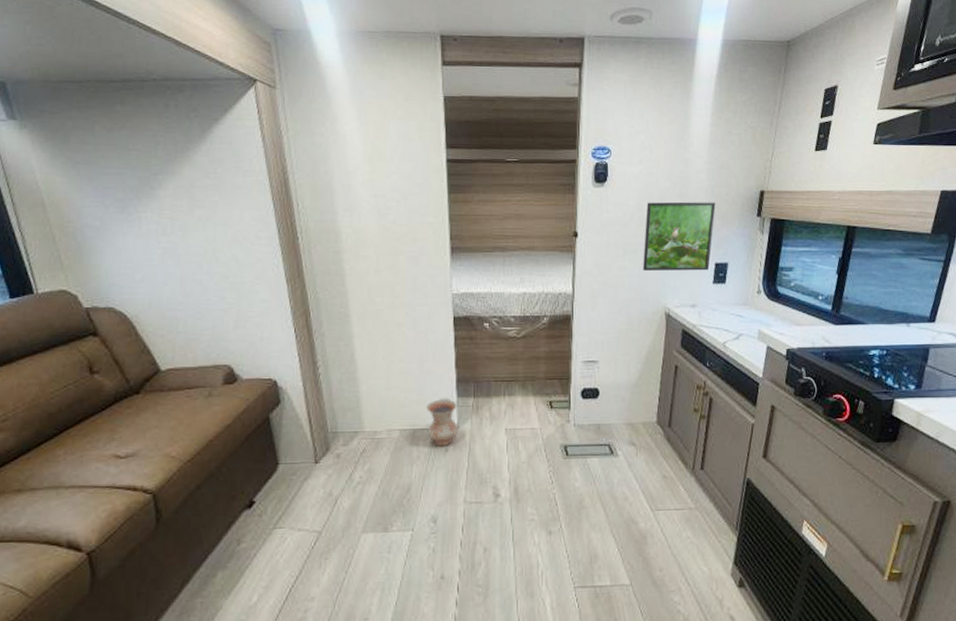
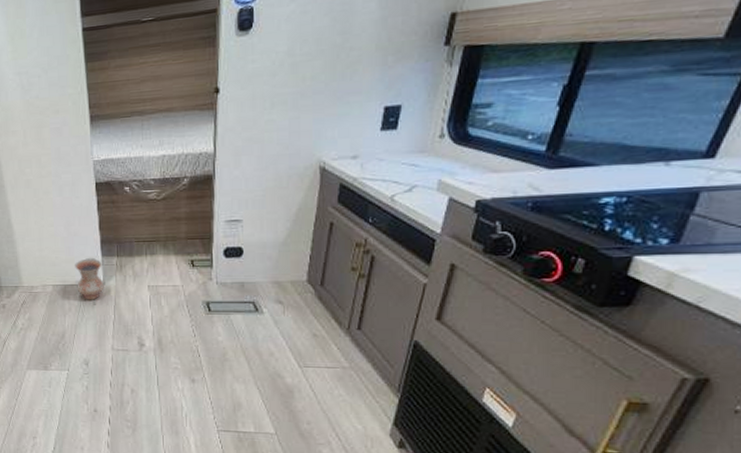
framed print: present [643,201,716,272] -> none [294,35,388,124]

